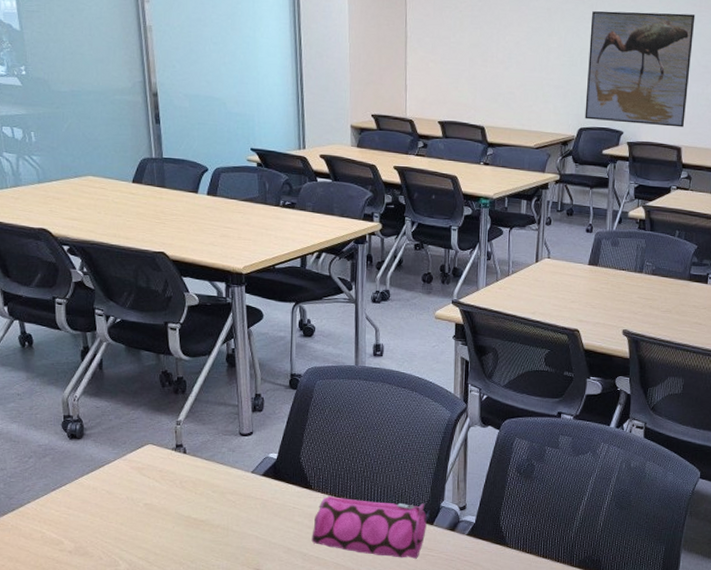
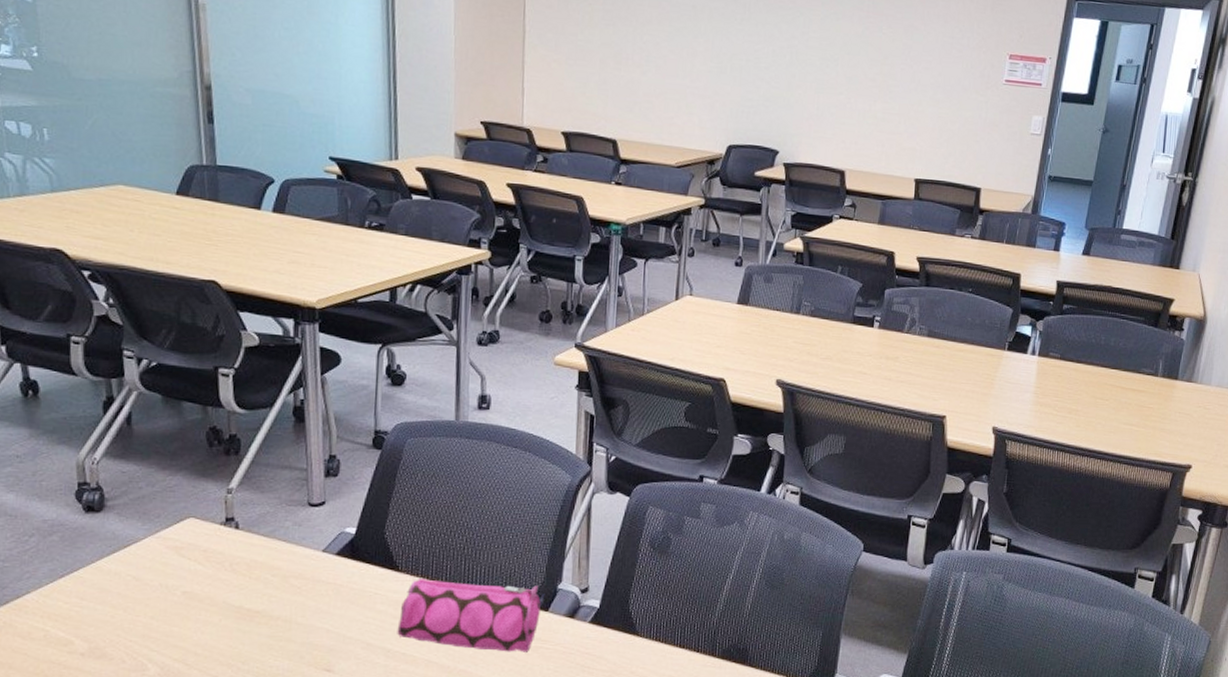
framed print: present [584,11,696,128] -> none [734,11,862,148]

